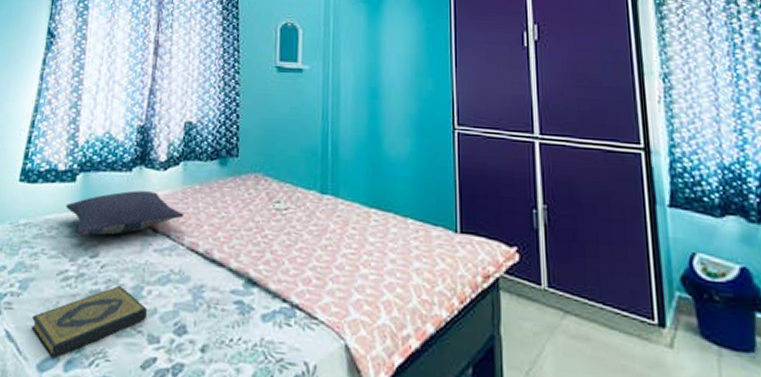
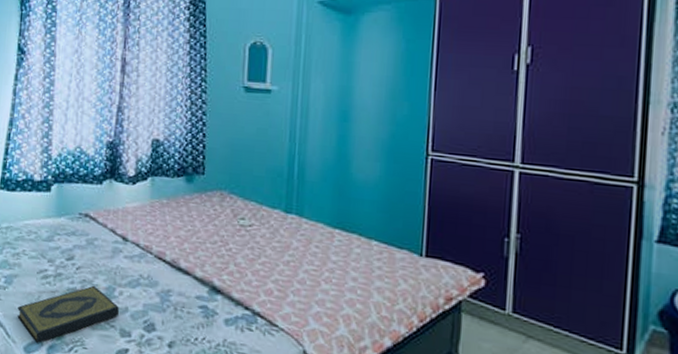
pillow: present [66,190,185,236] -> none [42,202,153,241]

